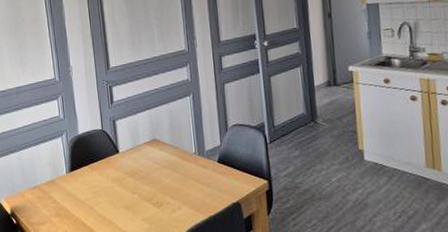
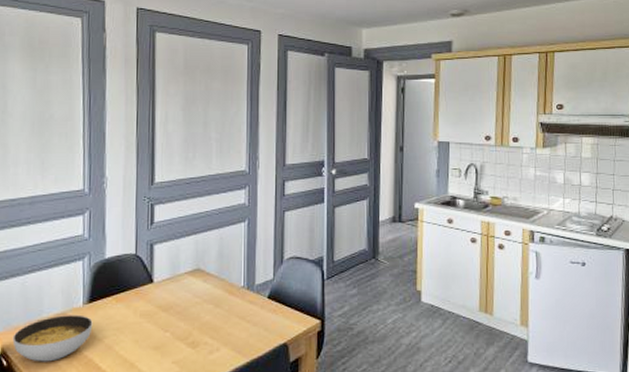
soup bowl: none [17,181,76,220] -> present [12,315,93,362]

